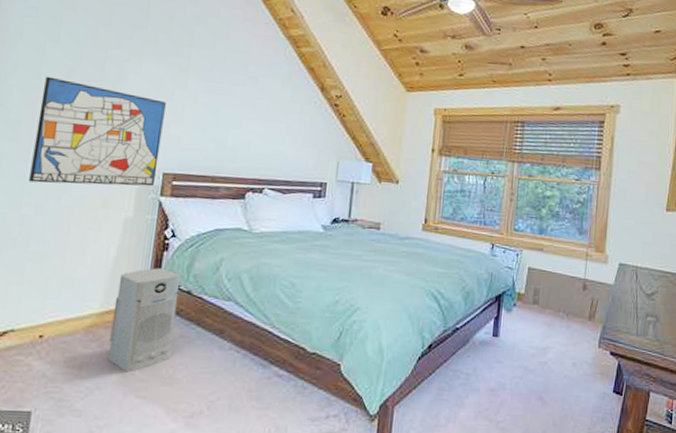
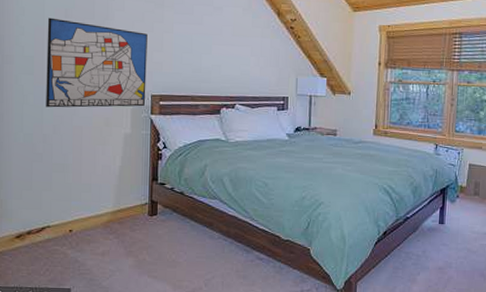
air purifier: present [108,268,180,373] -> none [123,174,174,258]

